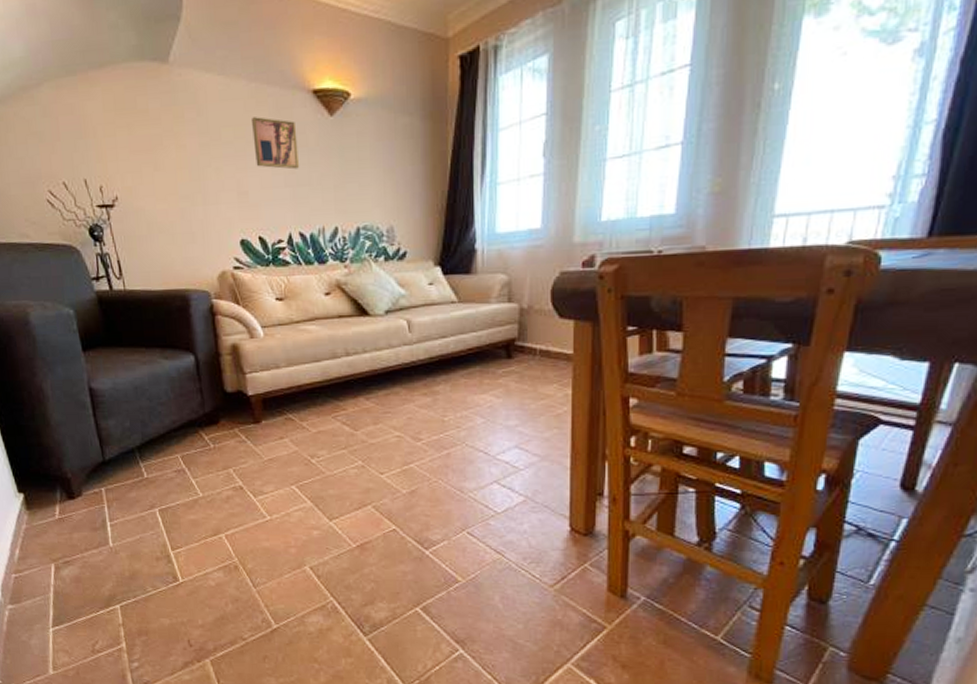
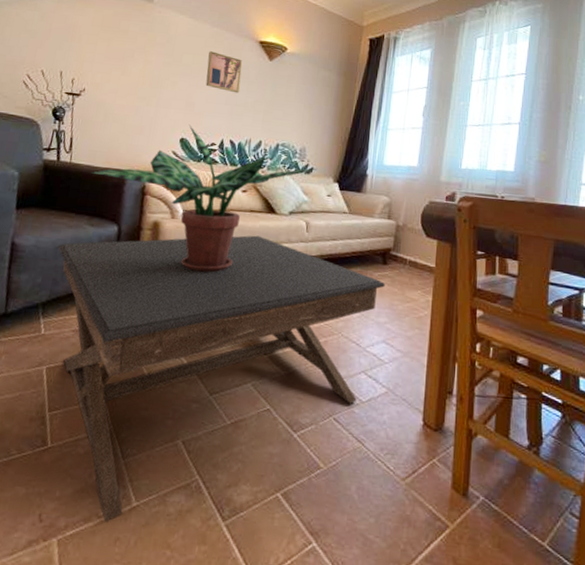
coffee table: none [137,344,512,643] -> present [58,235,385,522]
potted plant: none [149,220,412,394] -> present [90,124,318,273]

